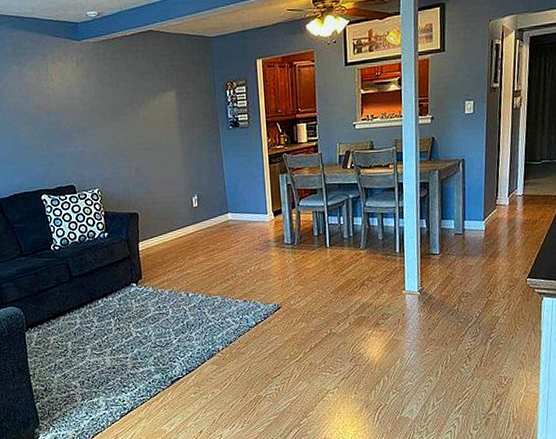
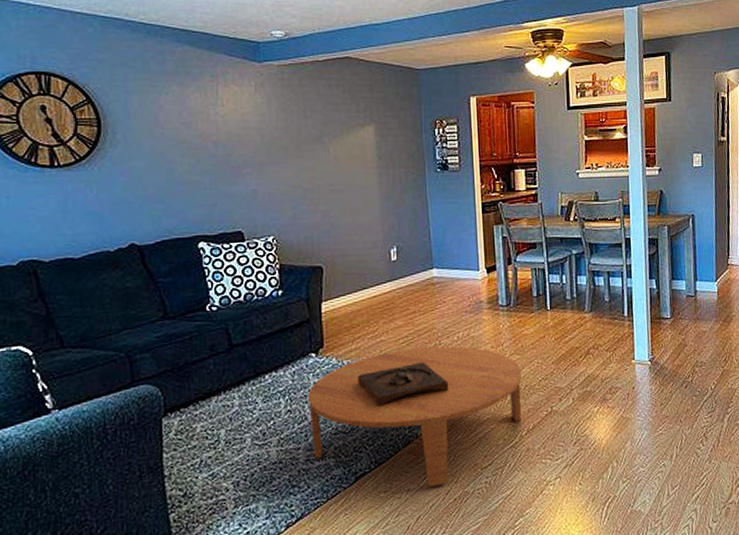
coffee table: none [132,278,305,391] -> present [308,346,522,487]
wooden tray: none [170,291,244,327] -> present [357,361,449,407]

